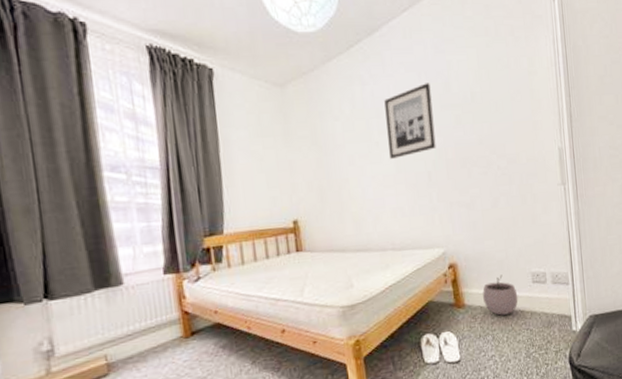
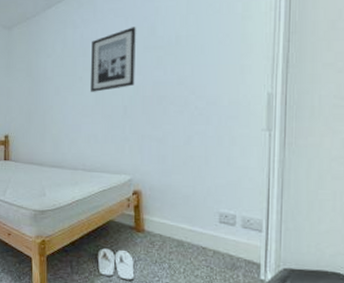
plant pot: present [483,274,518,316] -> none [164,209,201,248]

